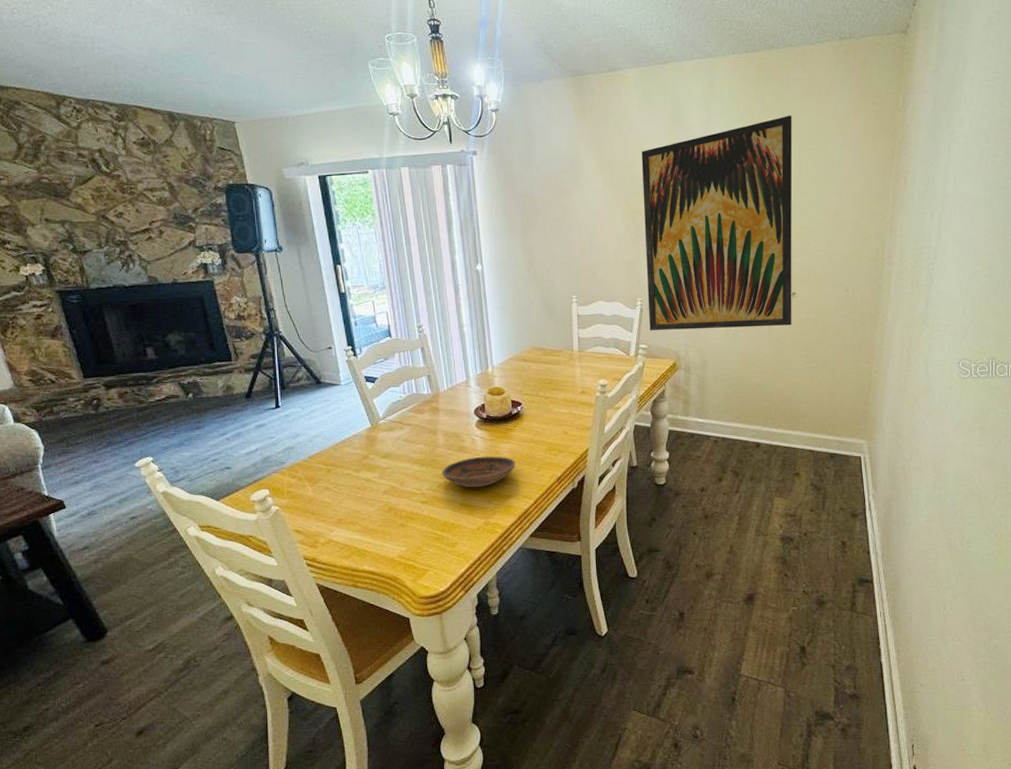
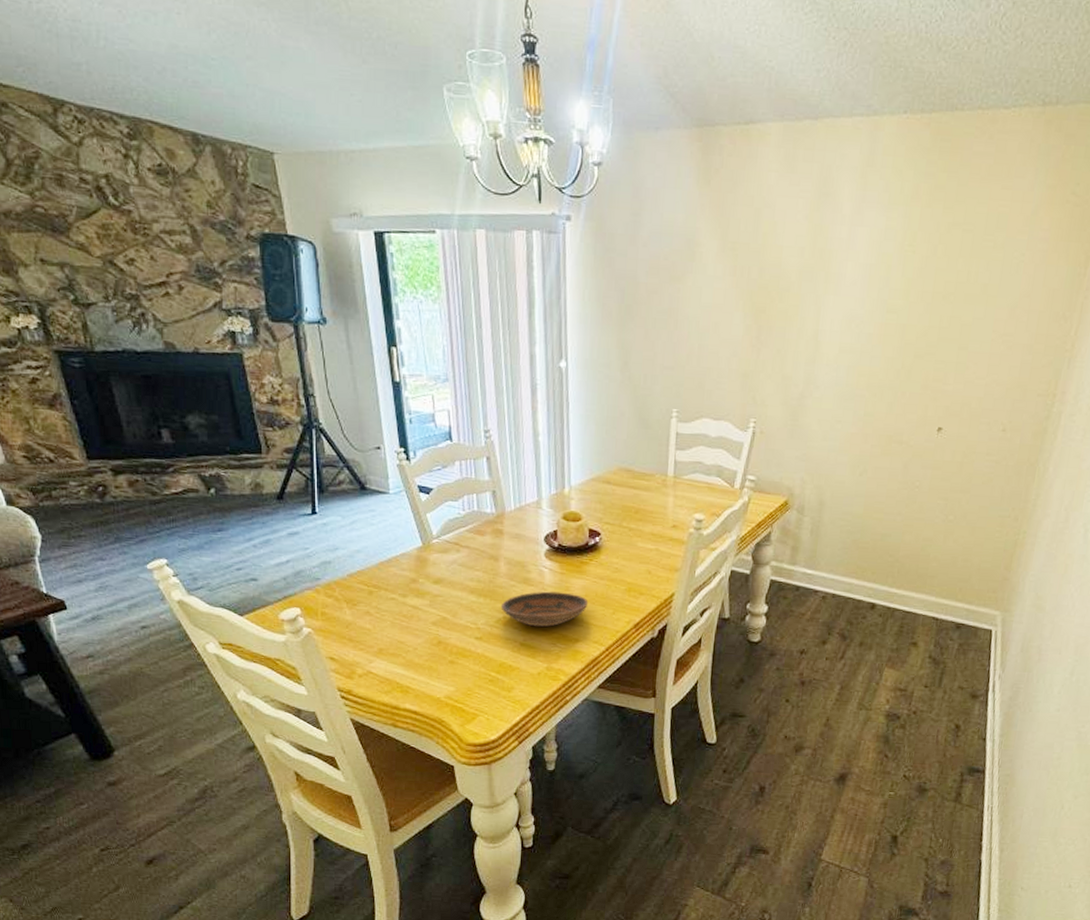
wall art: present [641,115,793,331] -> none [761,200,969,467]

